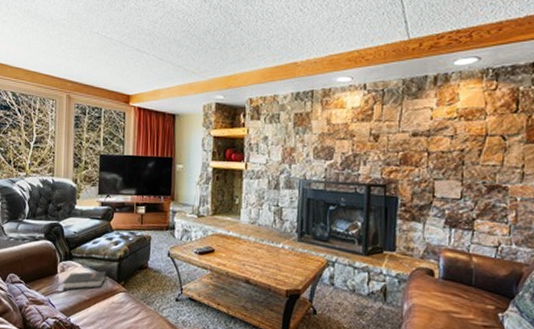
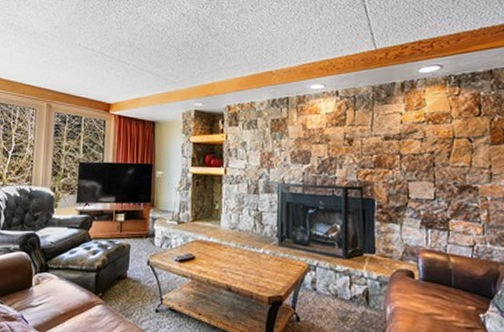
hardback book: present [62,270,107,291] -> none [36,282,84,305]

